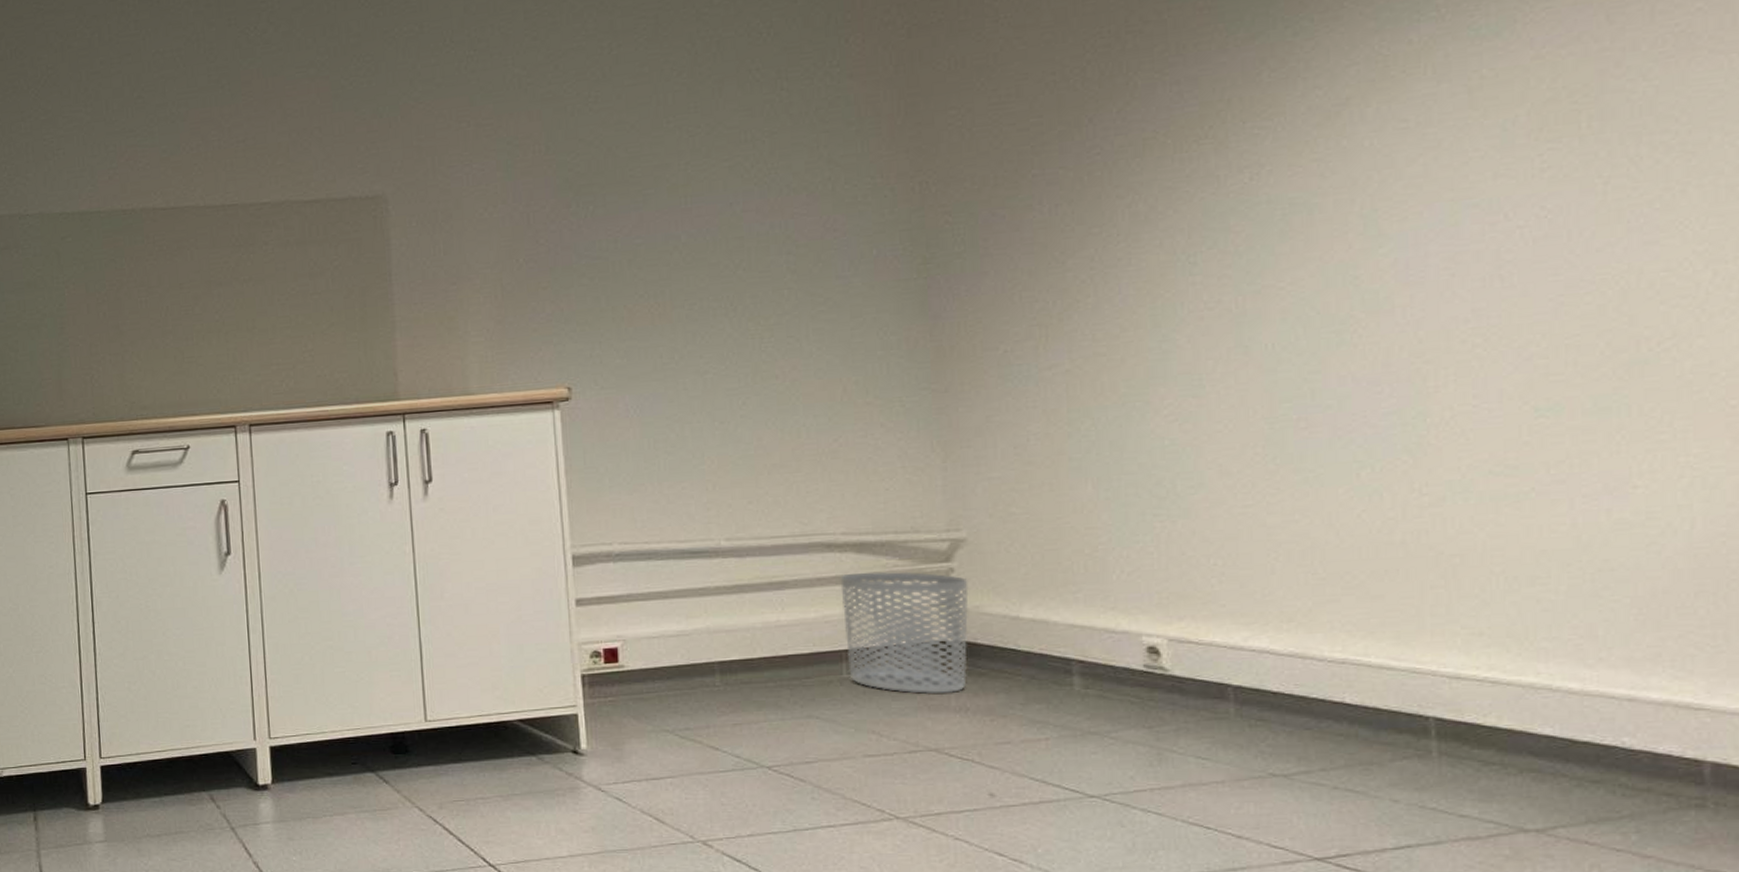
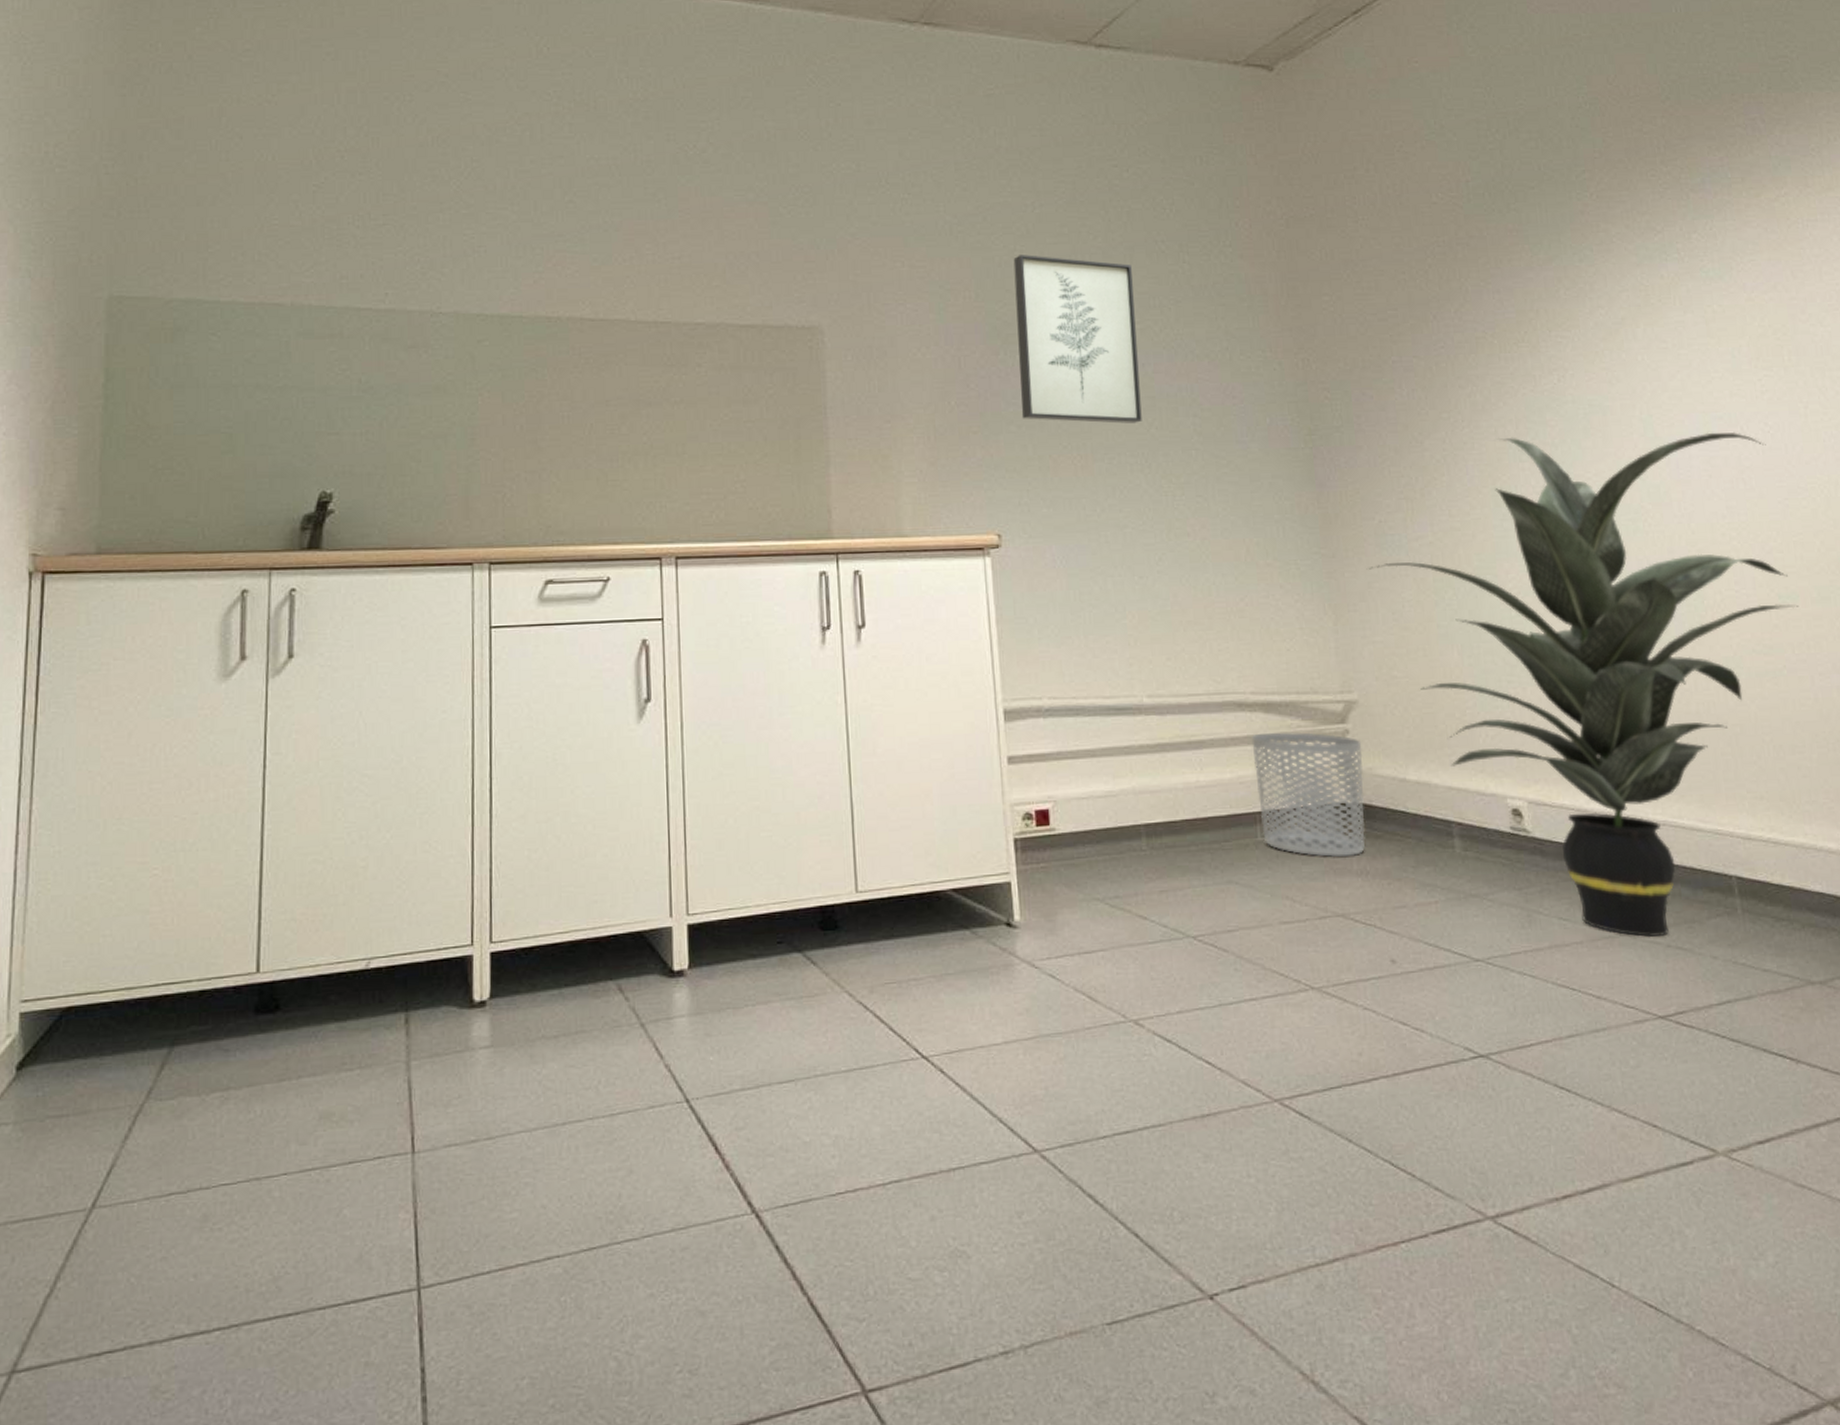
wall art: none [587,98,728,271] -> present [1013,255,1142,424]
indoor plant: none [988,220,1563,779] -> present [1369,431,1799,938]

